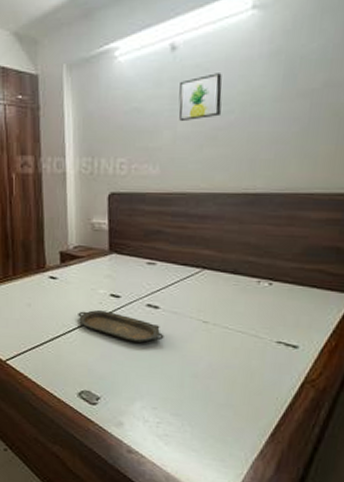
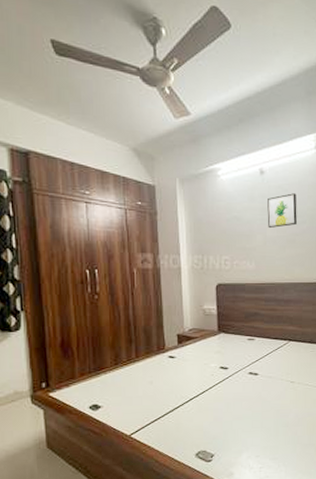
serving tray: present [78,310,164,344] -> none [194,381,263,405]

